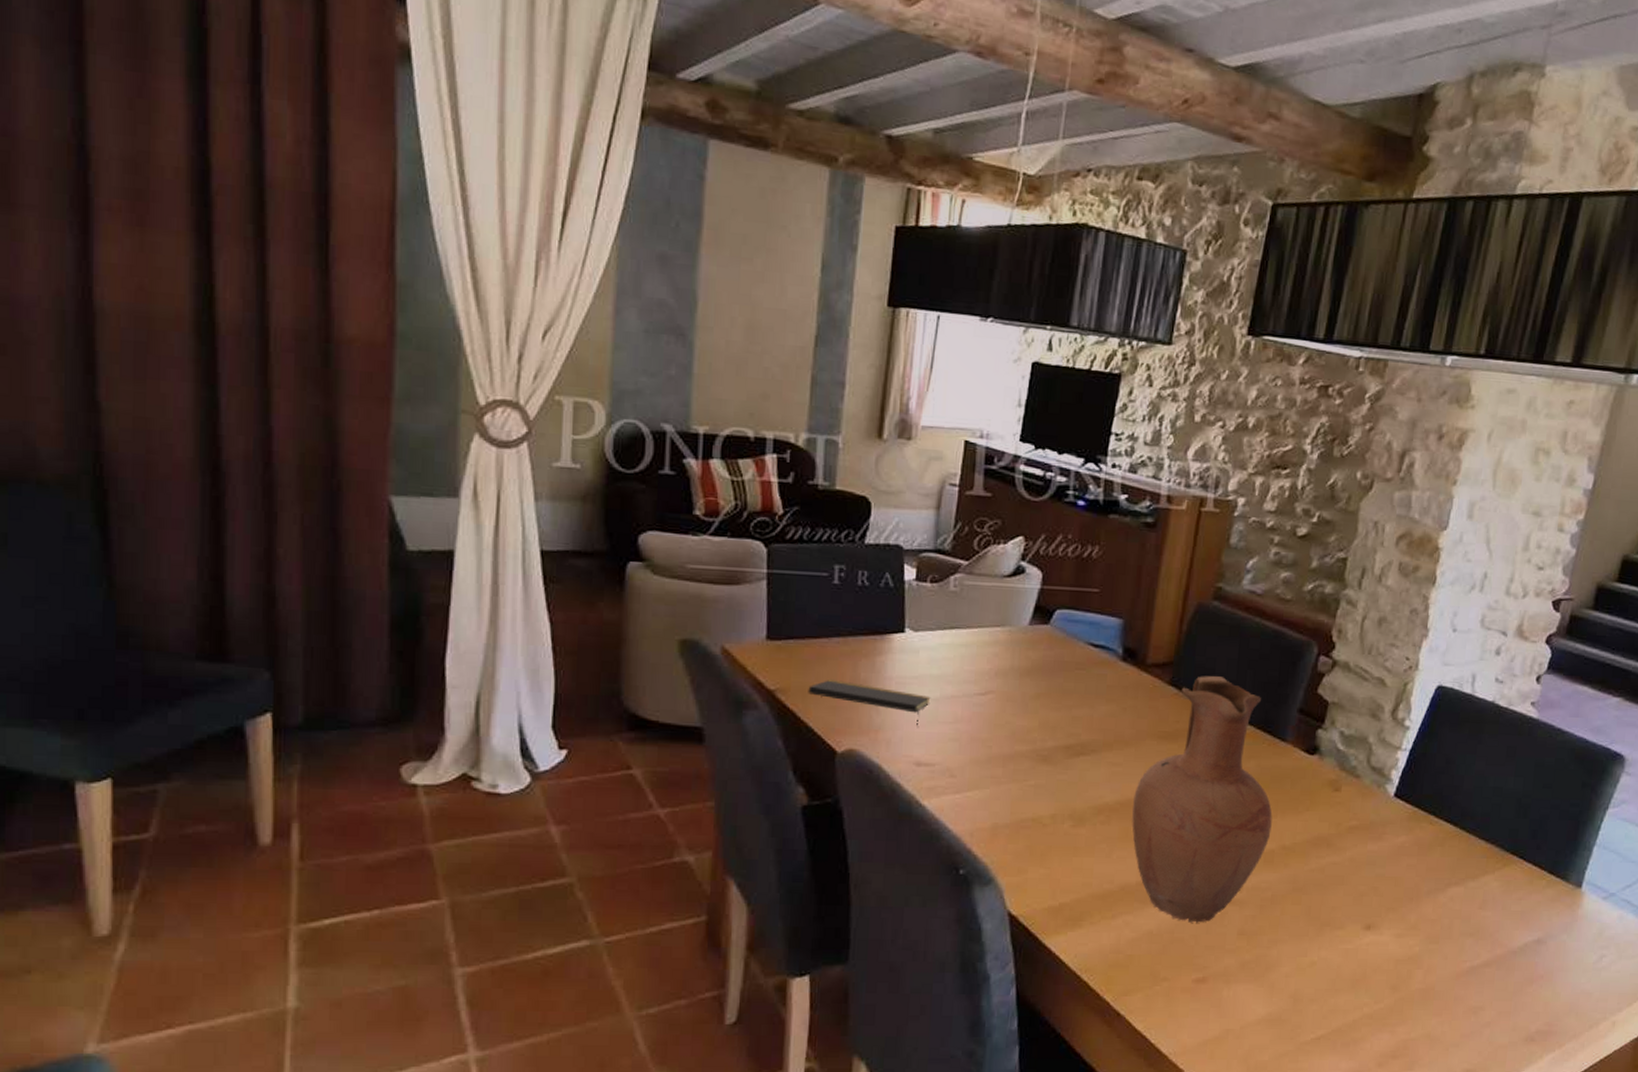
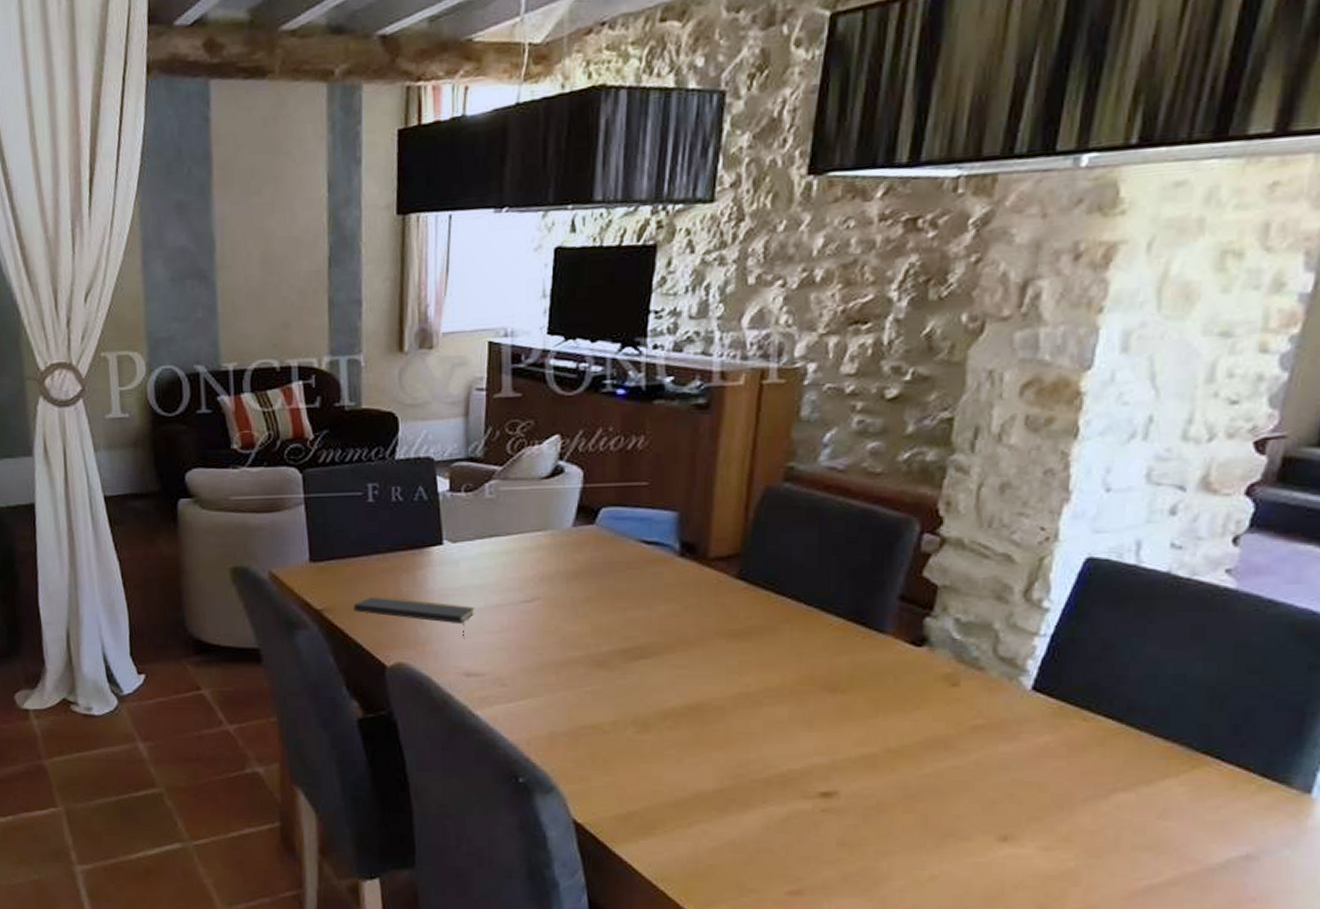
vase: present [1132,676,1273,923] -> none [703,566,873,832]

